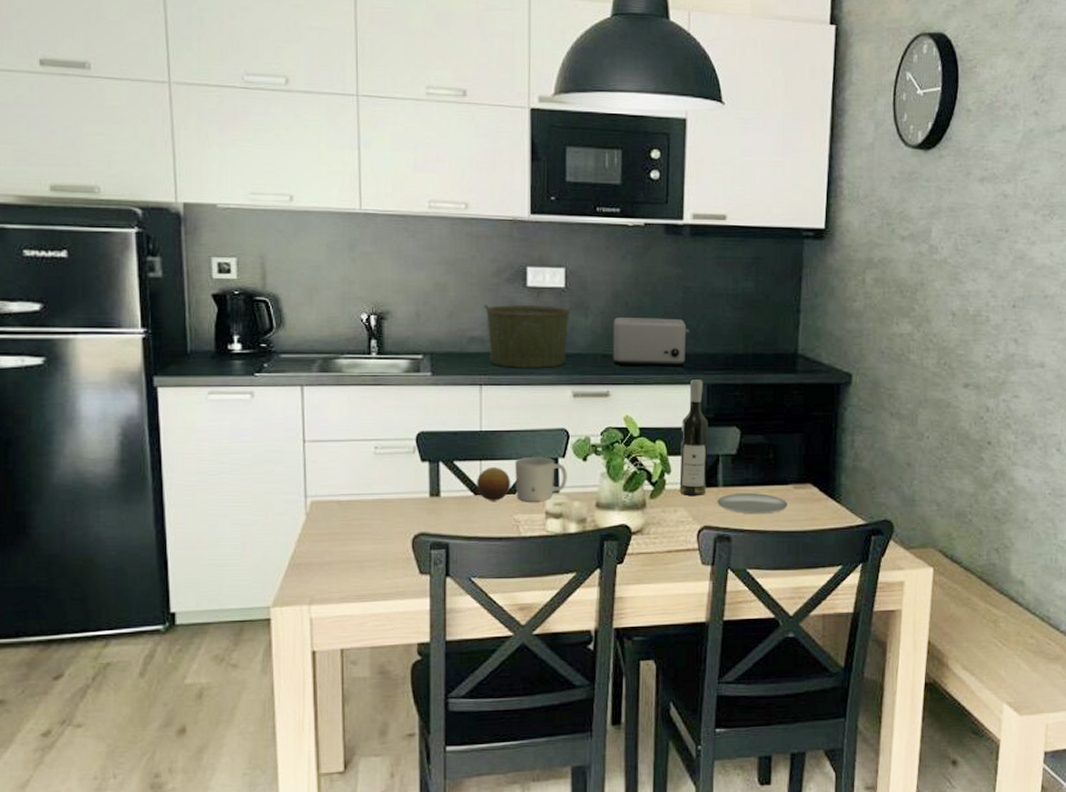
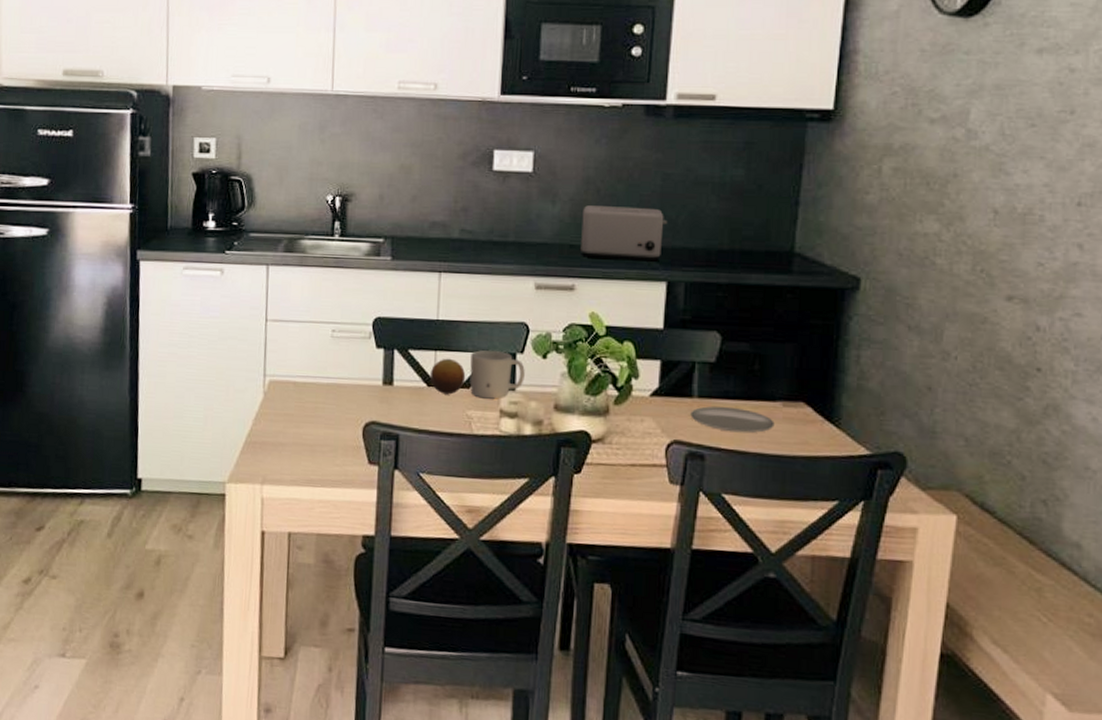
basket: present [484,304,572,369] -> none [447,188,539,257]
bottle: present [679,380,709,497] -> none [648,276,686,407]

